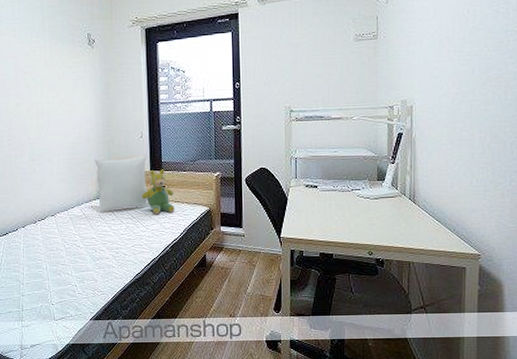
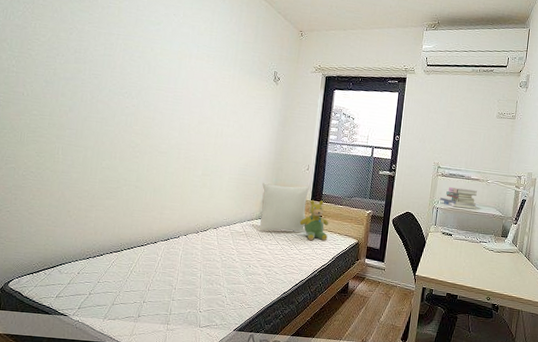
books: none [298,131,342,155] -> present [440,187,477,210]

